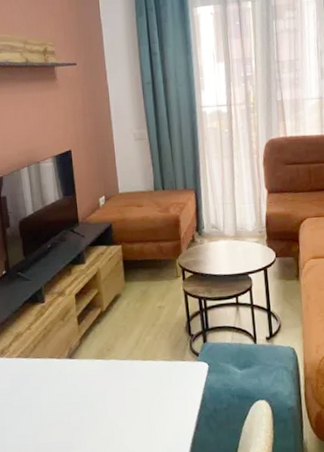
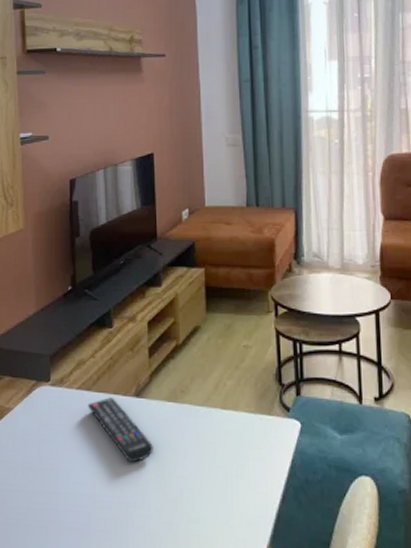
remote control: none [27,361,87,414] -> present [87,397,153,463]

